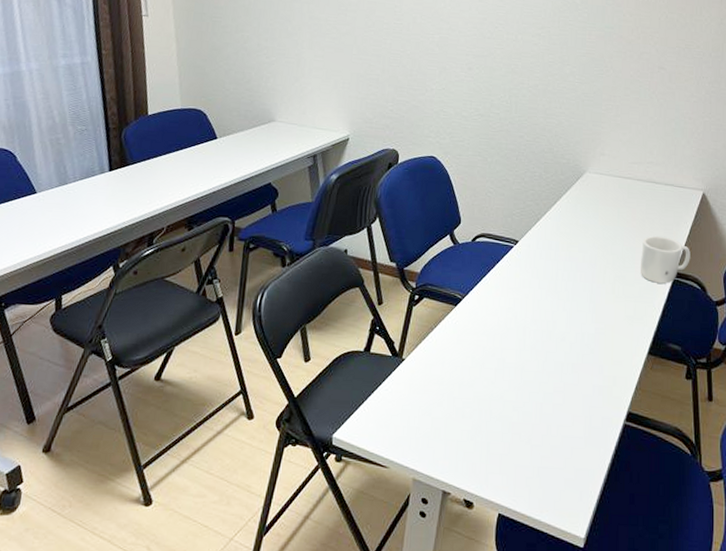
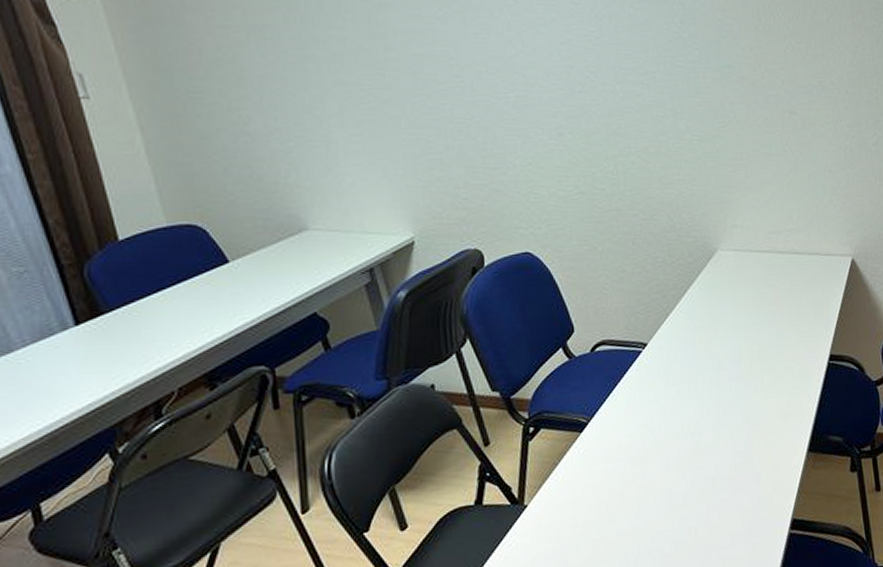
mug: present [640,235,690,284] -> none [789,315,845,370]

